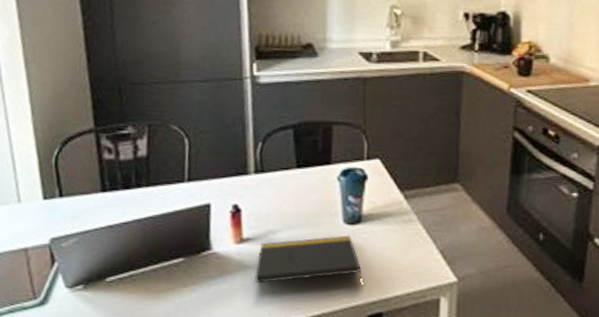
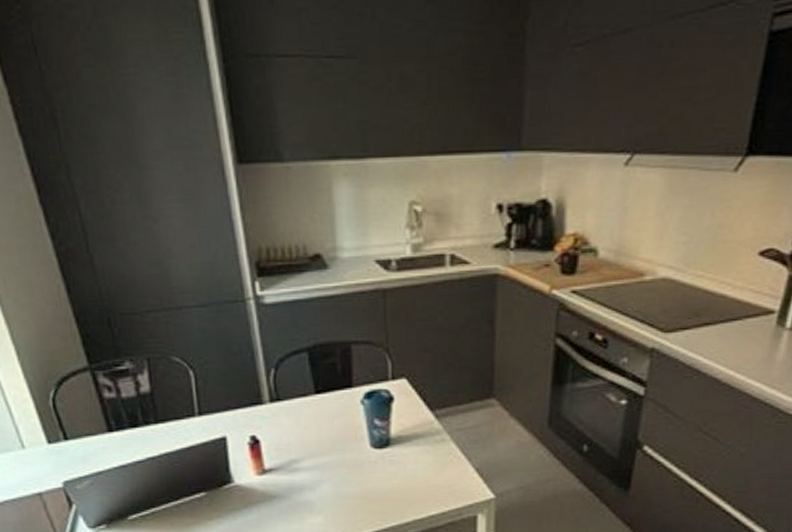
notepad: present [255,235,362,283] -> none [282,459,393,512]

